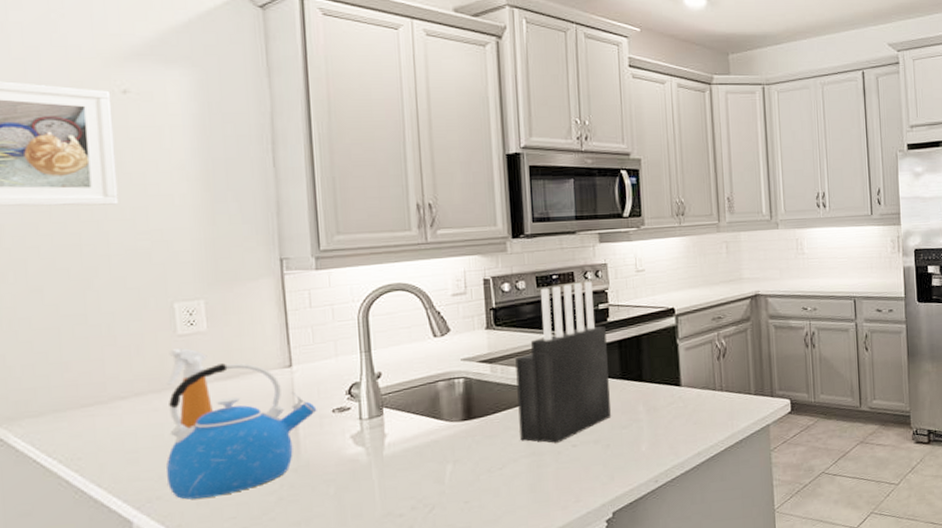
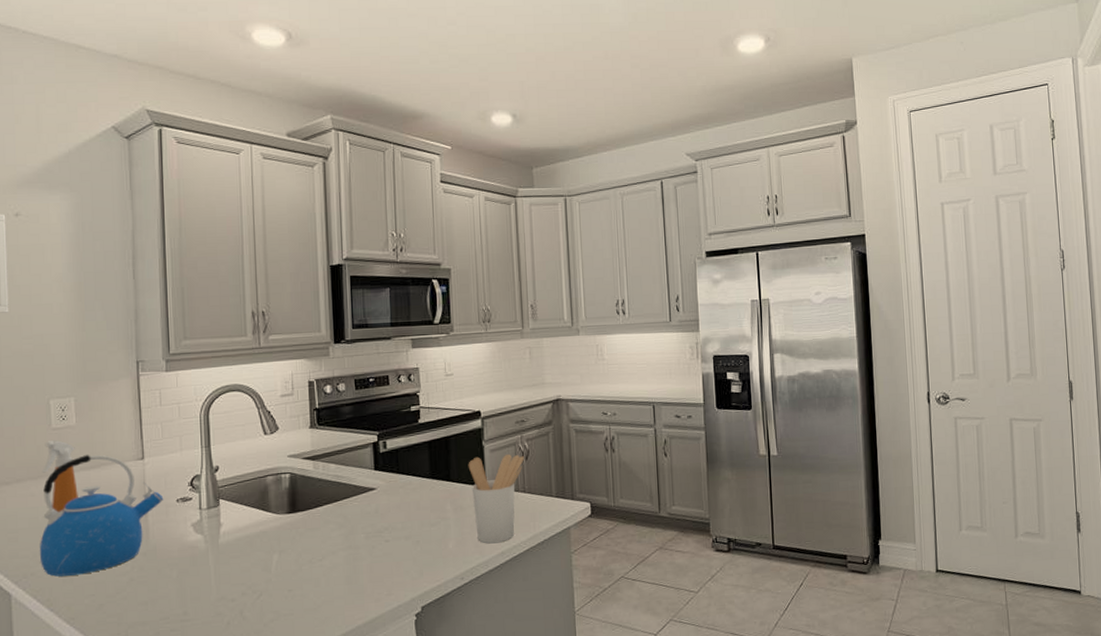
knife block: present [515,281,611,443] -> none [335,384,421,538]
utensil holder: none [661,352,721,445] -> present [468,454,524,544]

